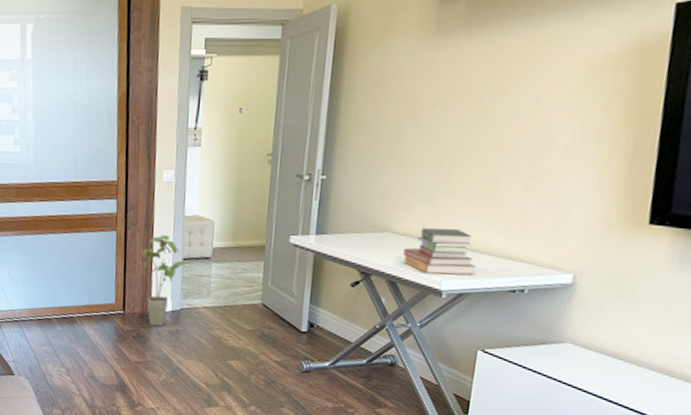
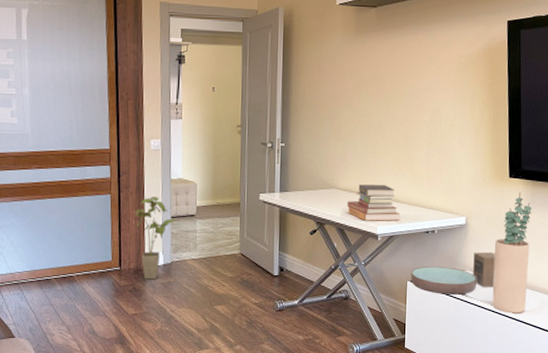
bowl: none [482,334,580,374] -> present [411,266,476,296]
speaker: none [574,320,614,368] -> present [472,251,496,288]
vase: none [599,244,680,404] -> present [492,192,531,314]

